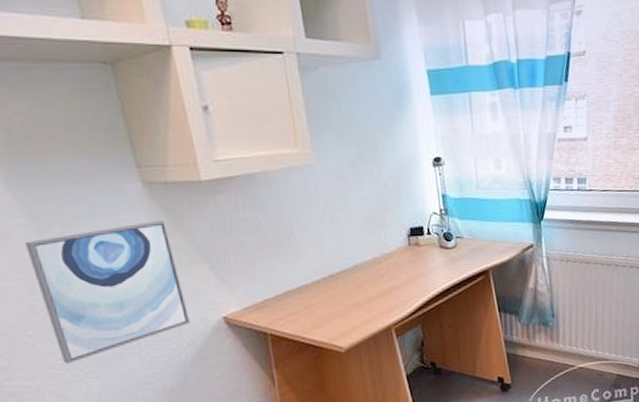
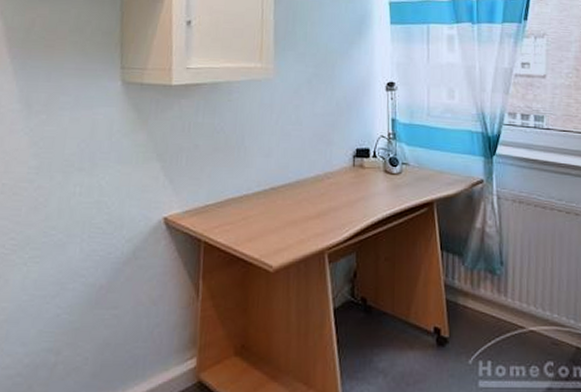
wall art: present [25,221,190,365] -> none [13,117,134,246]

